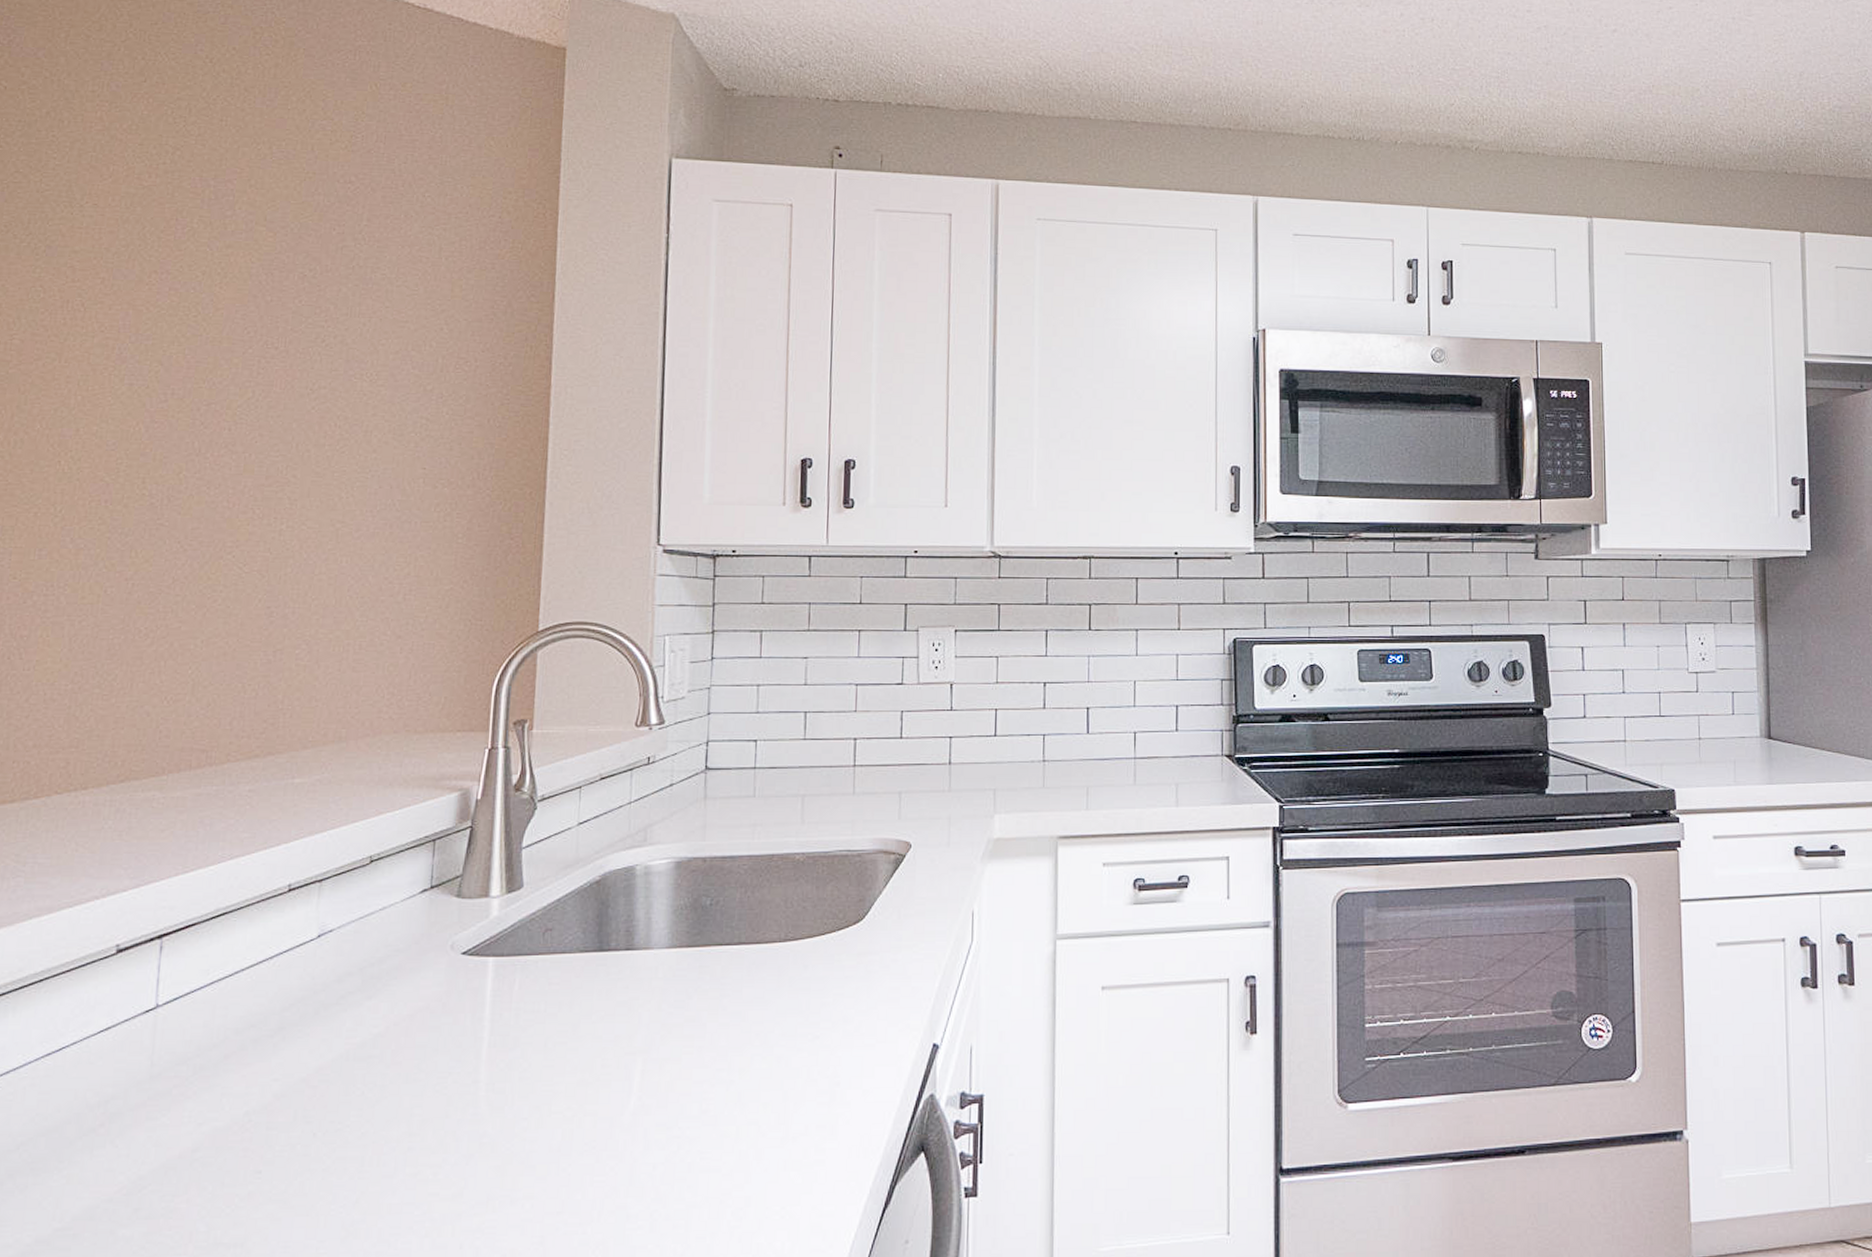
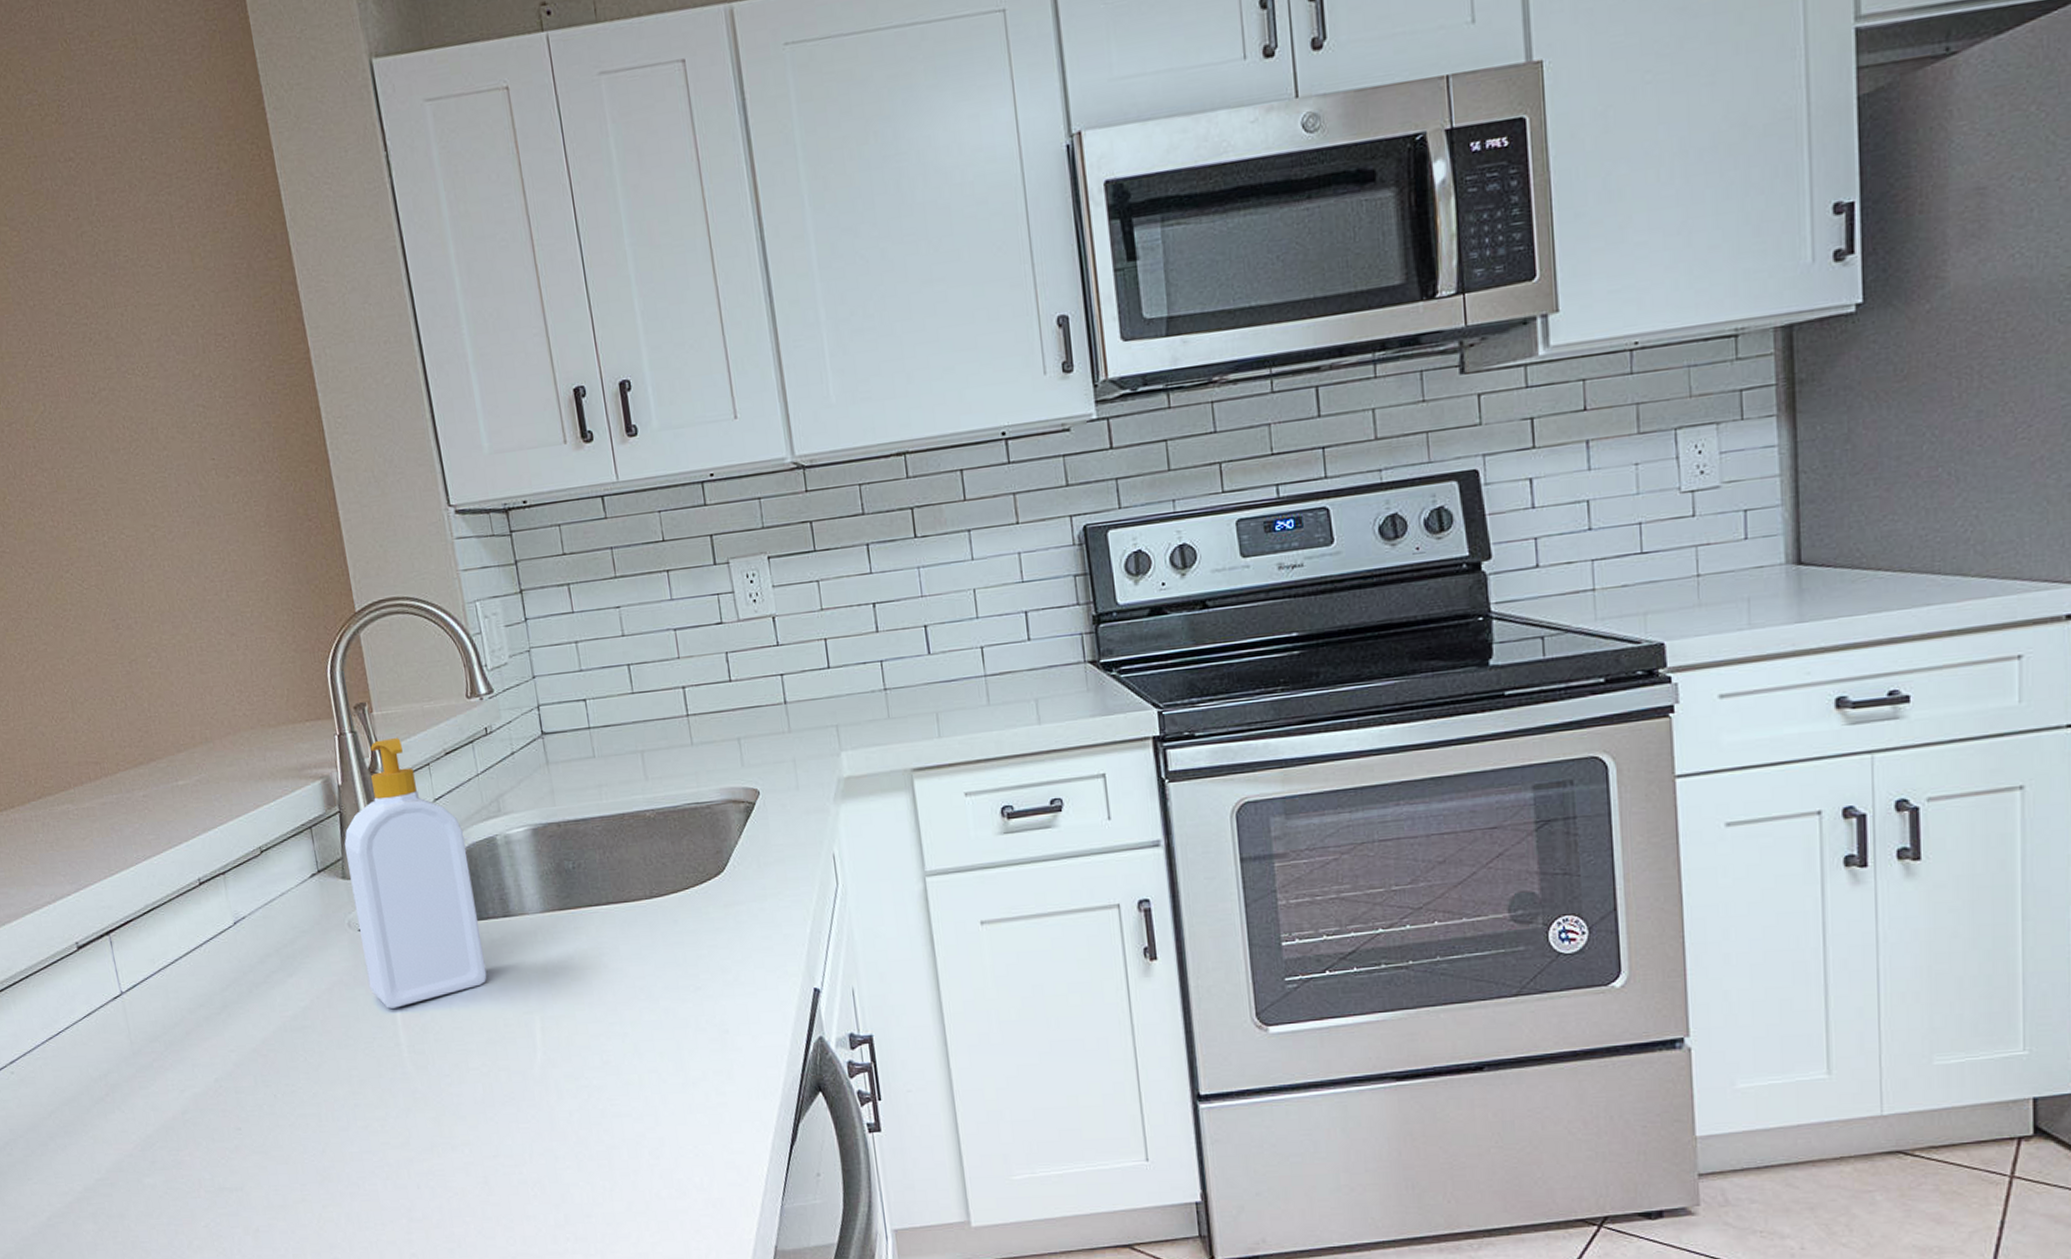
soap bottle: none [458,758,602,1041] -> present [344,738,487,1009]

